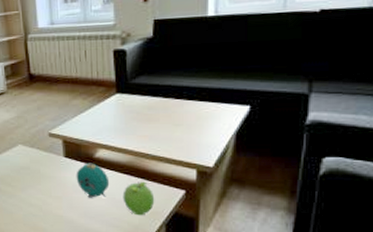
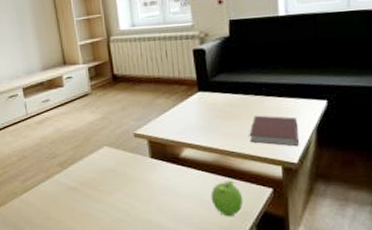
alarm clock: present [76,163,110,198] -> none [162,163,197,200]
notebook: none [166,119,216,151] -> present [249,115,299,147]

